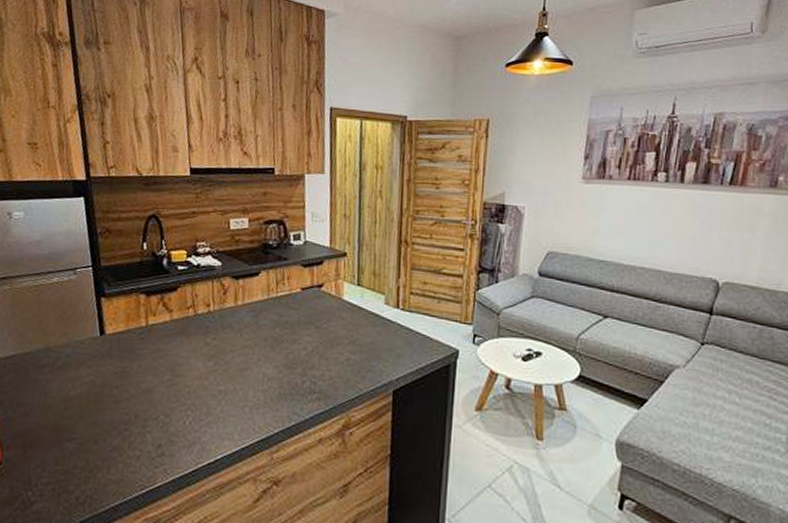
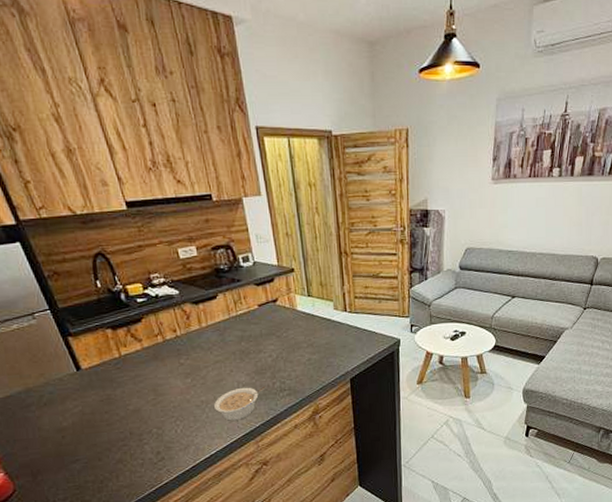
legume: none [232,381,294,421] -> present [214,386,266,421]

